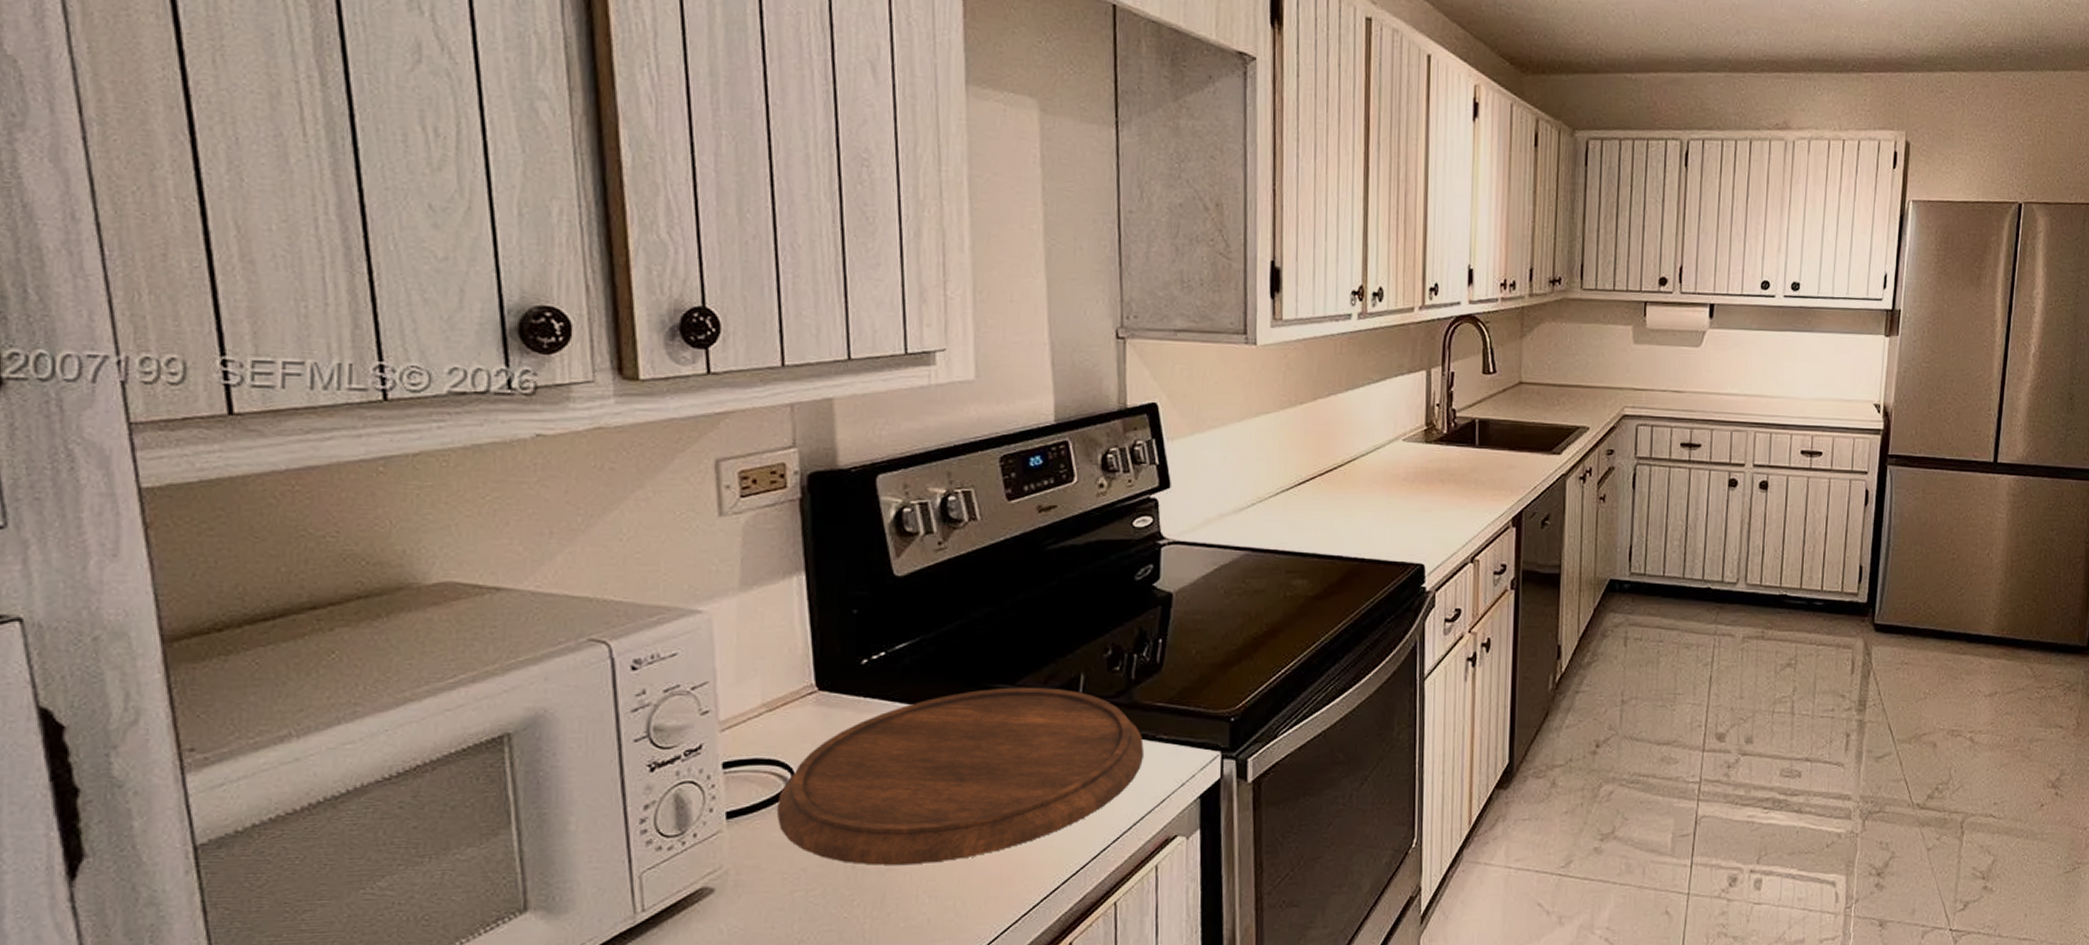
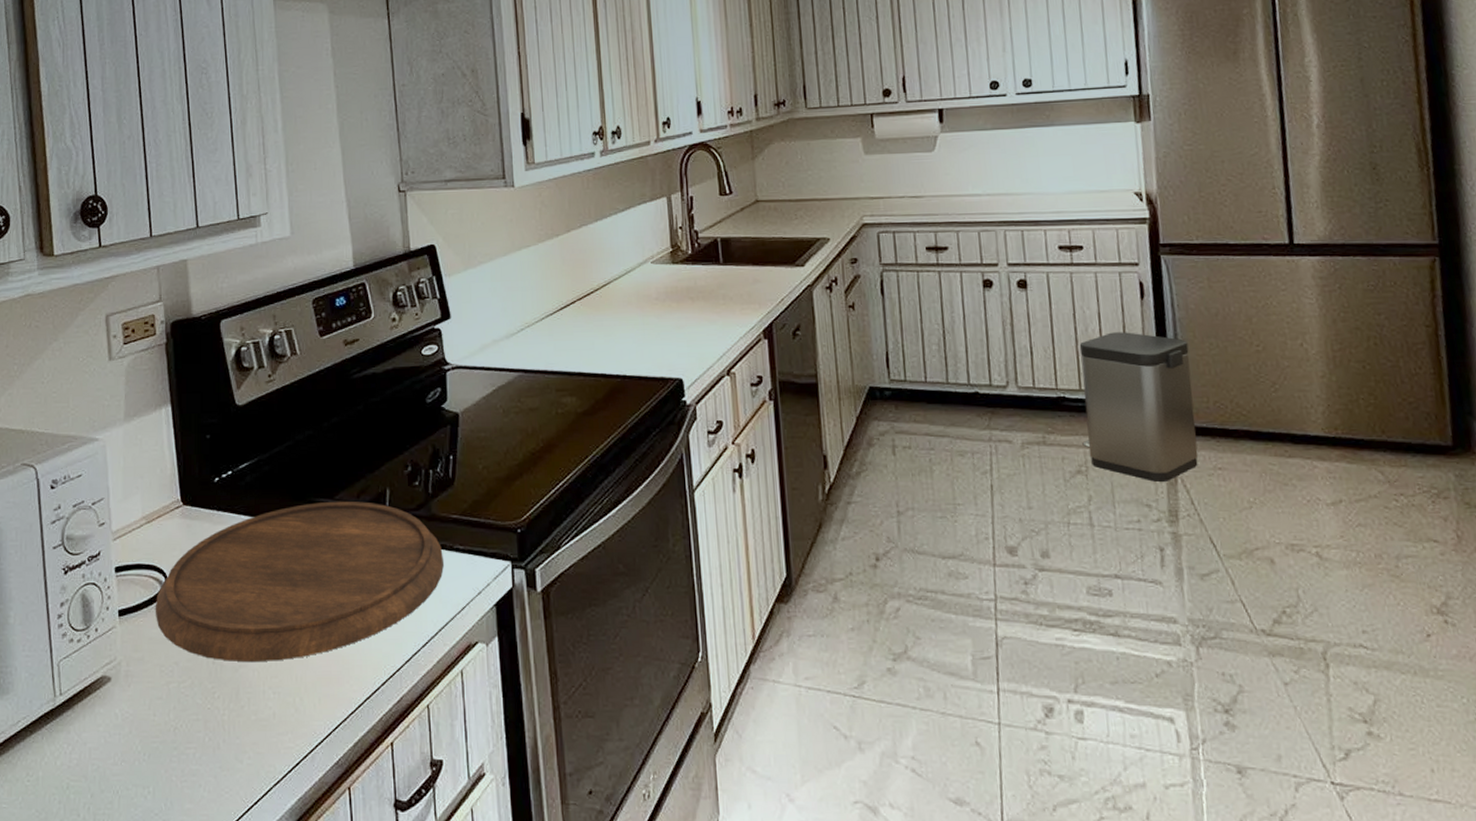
pedal bin: none [1795,536,1898,674] -> present [1079,332,1199,482]

